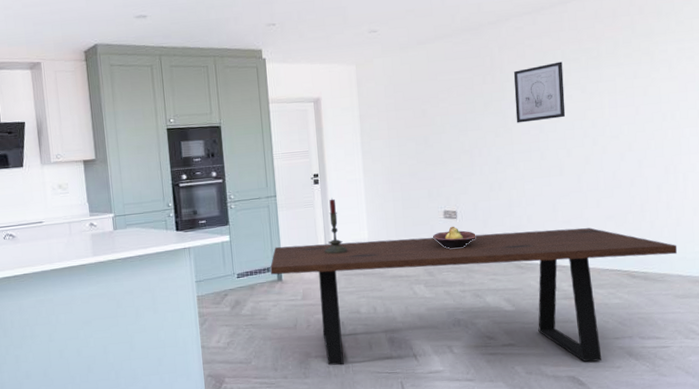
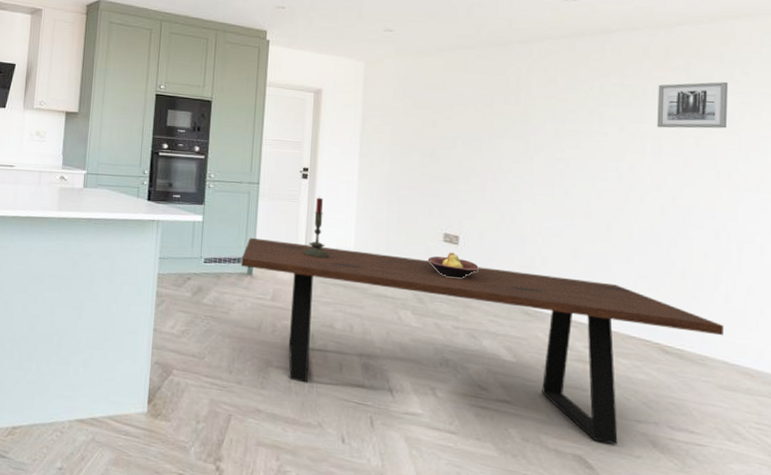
wall art: present [513,61,566,123] -> none [539,94,600,156]
wall art: none [609,33,668,84] -> present [657,82,729,129]

